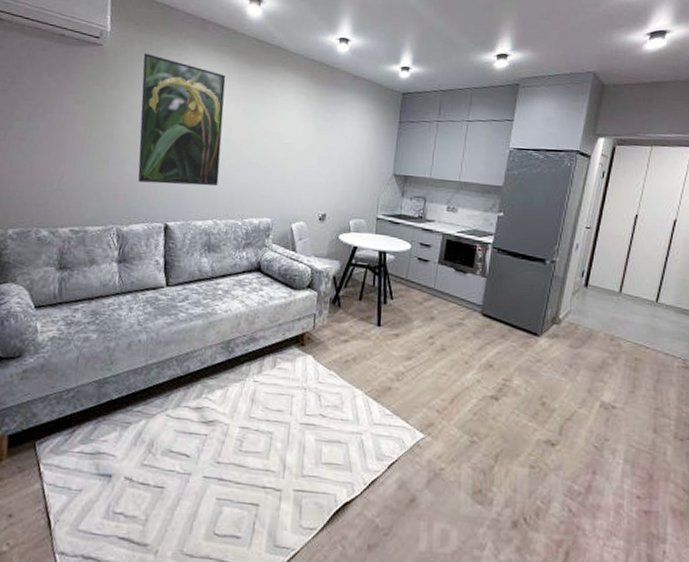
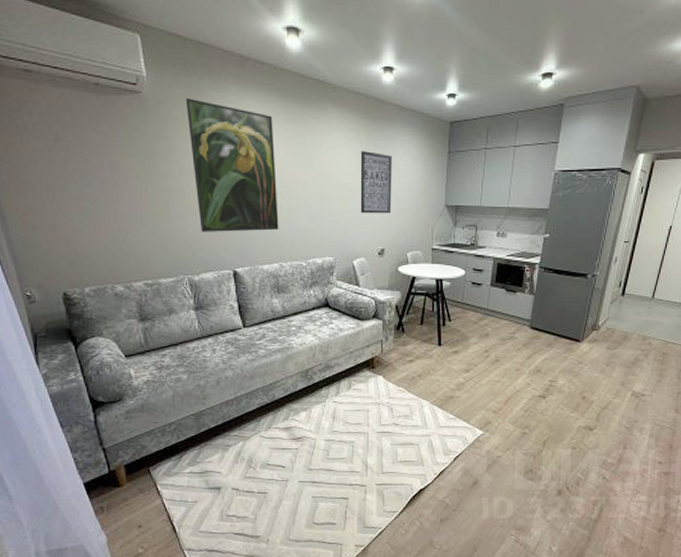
wall art: none [304,113,342,179] -> present [360,150,393,214]

